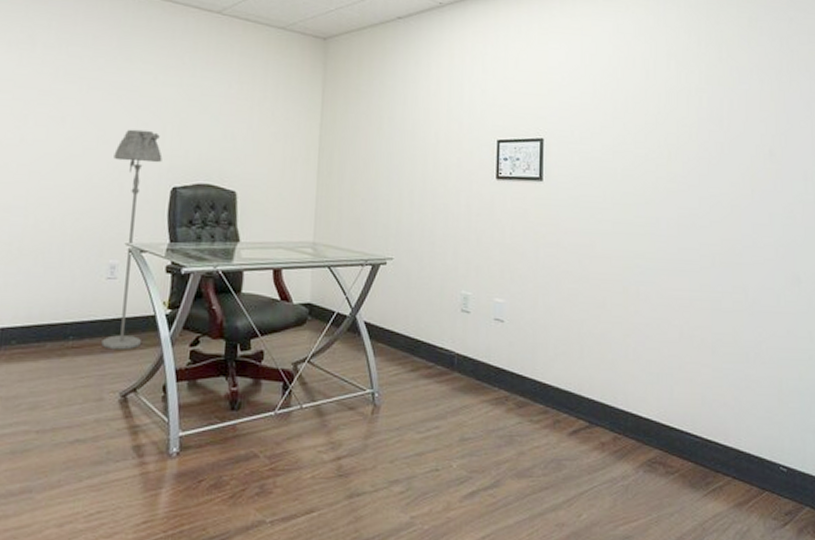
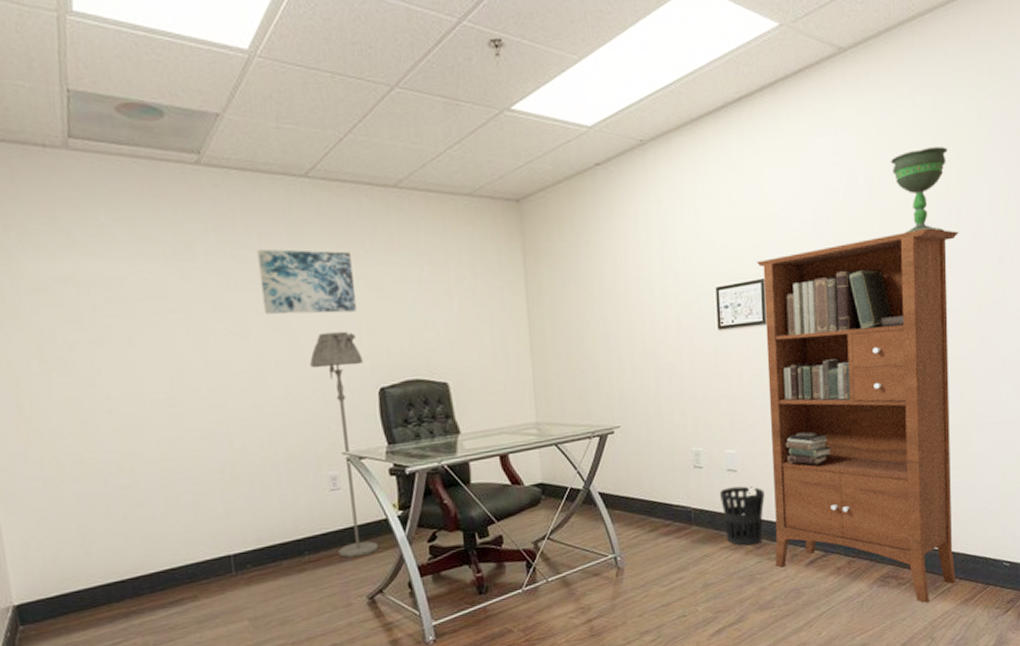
wall art: none [83,49,170,115] -> present [256,249,356,315]
wastebasket: none [485,337,530,403] -> present [720,486,765,546]
bookcase: none [536,113,730,499] -> present [757,228,958,603]
chalice: none [667,43,720,119] -> present [891,147,948,234]

